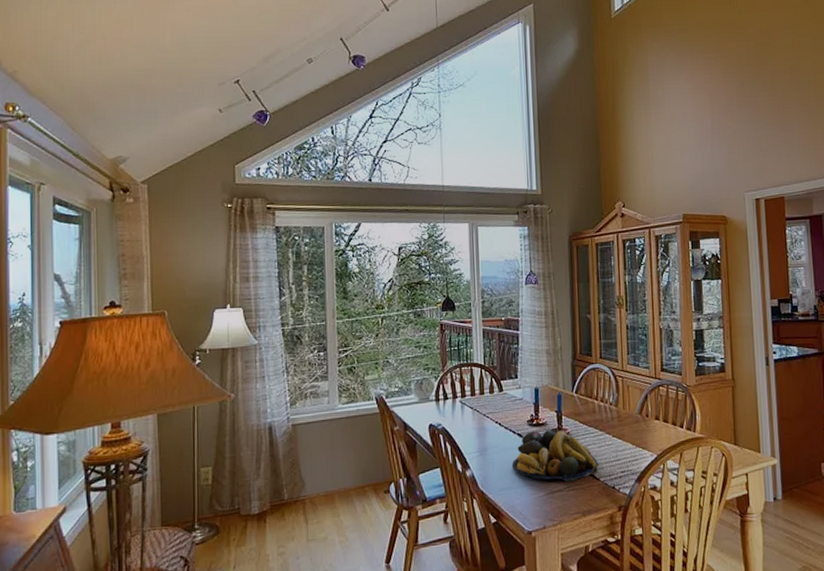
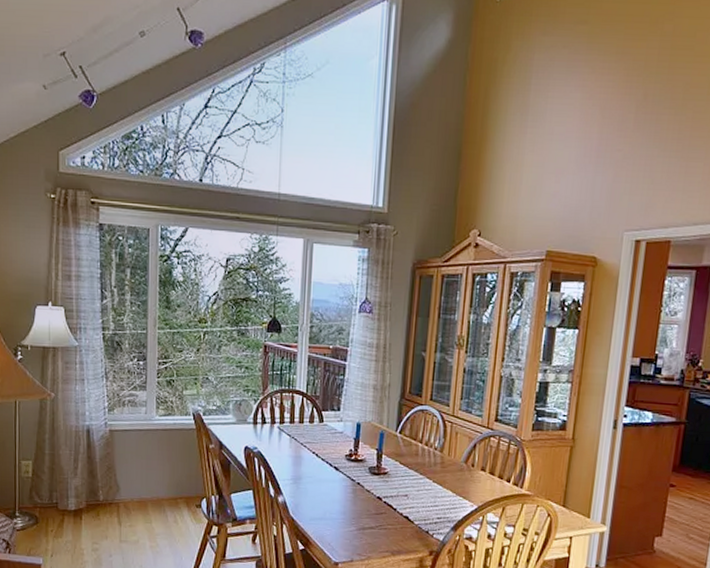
fruit bowl: present [511,430,598,482] -> none [325,466,414,521]

